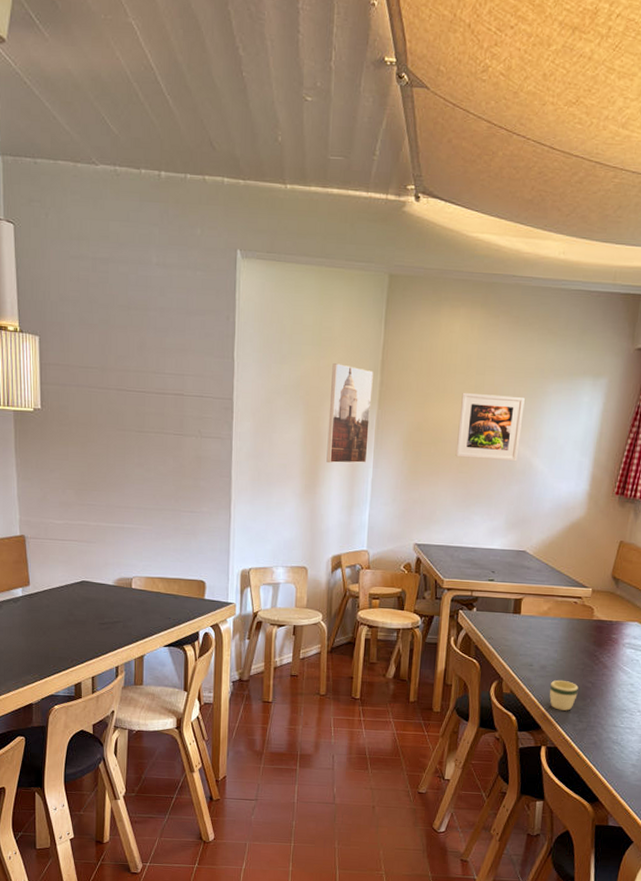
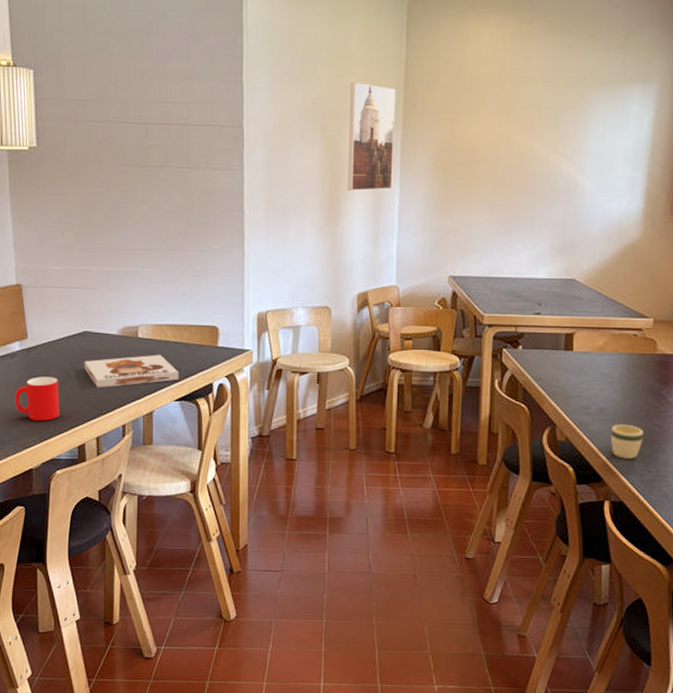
cup: none [17,620,58,661] -> present [15,377,60,421]
board game: none [81,604,169,633] -> present [84,354,179,388]
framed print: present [455,392,525,462] -> none [490,106,566,181]

